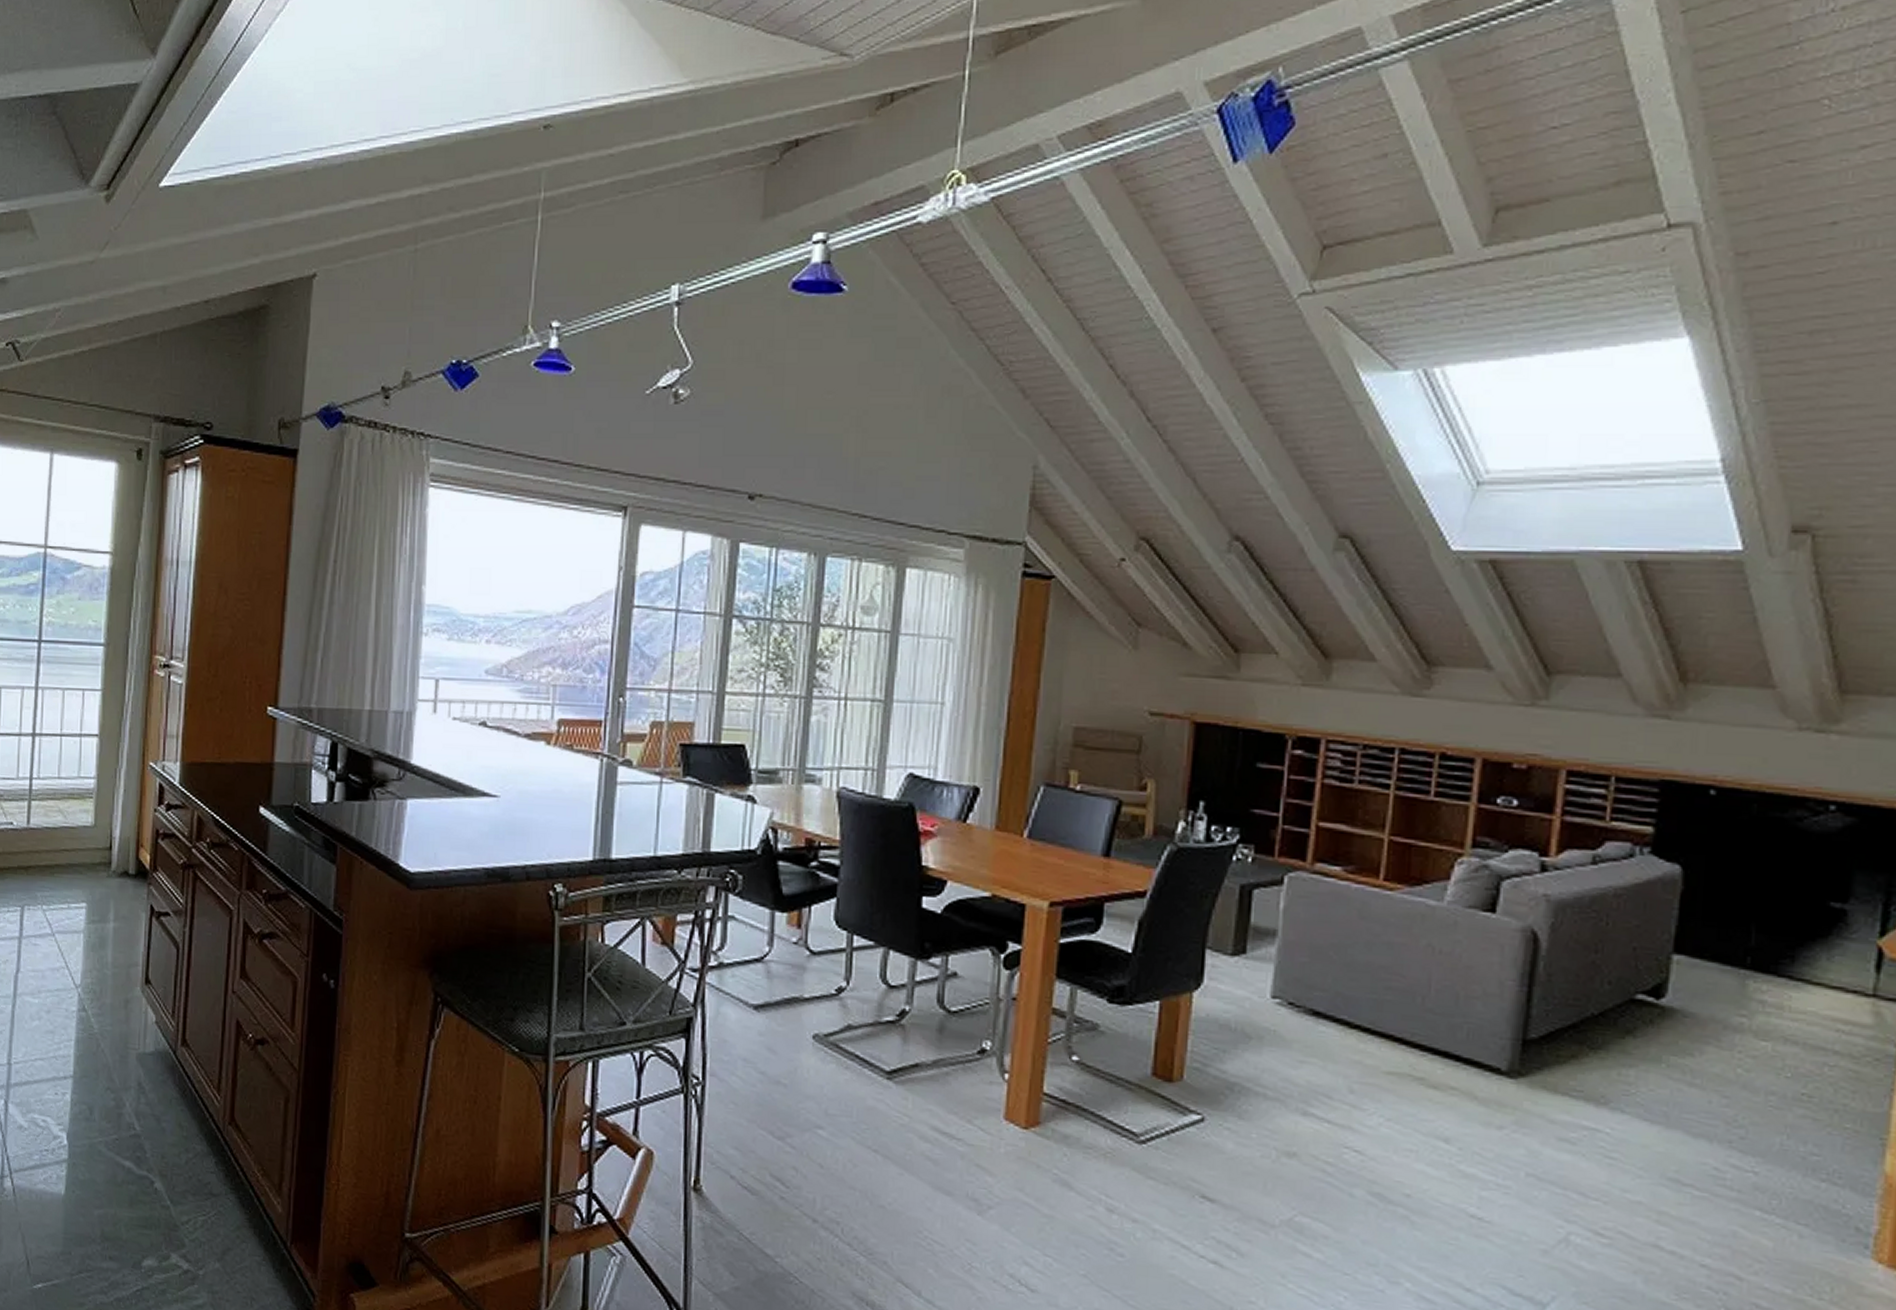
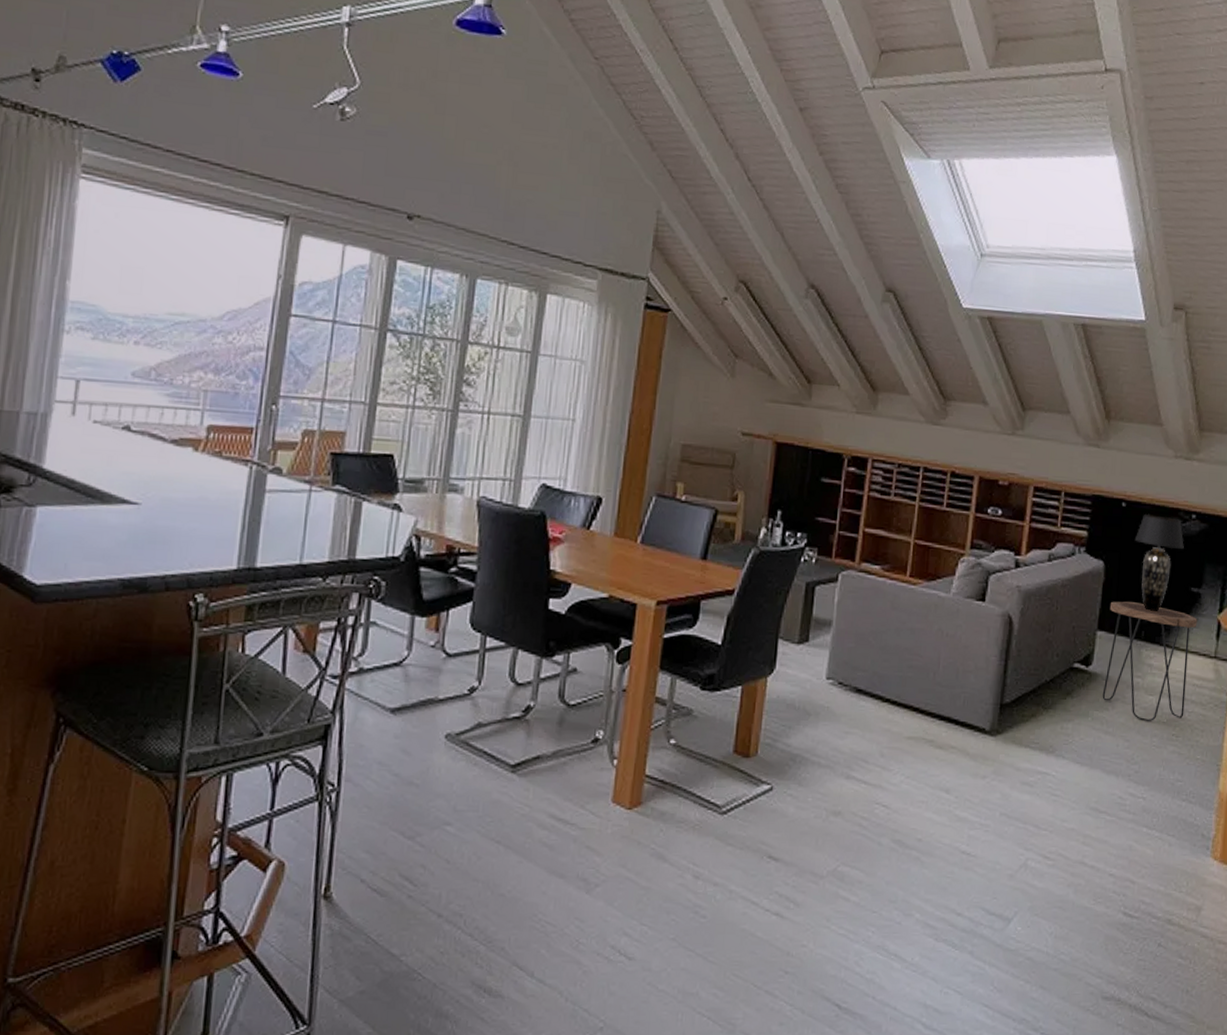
side table: none [1683,917,1842,1074] -> present [1102,601,1198,721]
table lamp: none [1731,804,1816,932] -> present [1134,513,1184,611]

